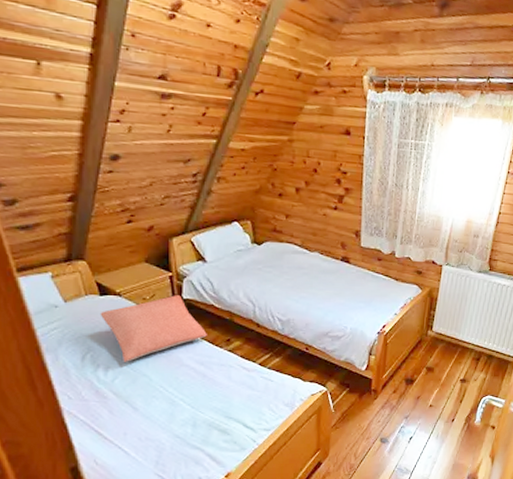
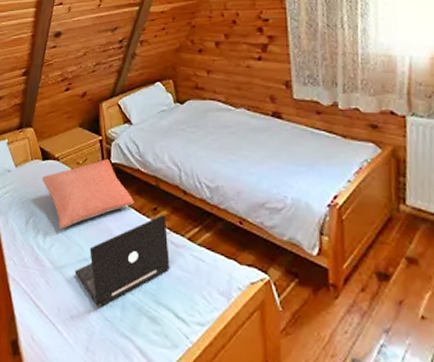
laptop: none [142,345,241,428] -> present [74,215,170,308]

